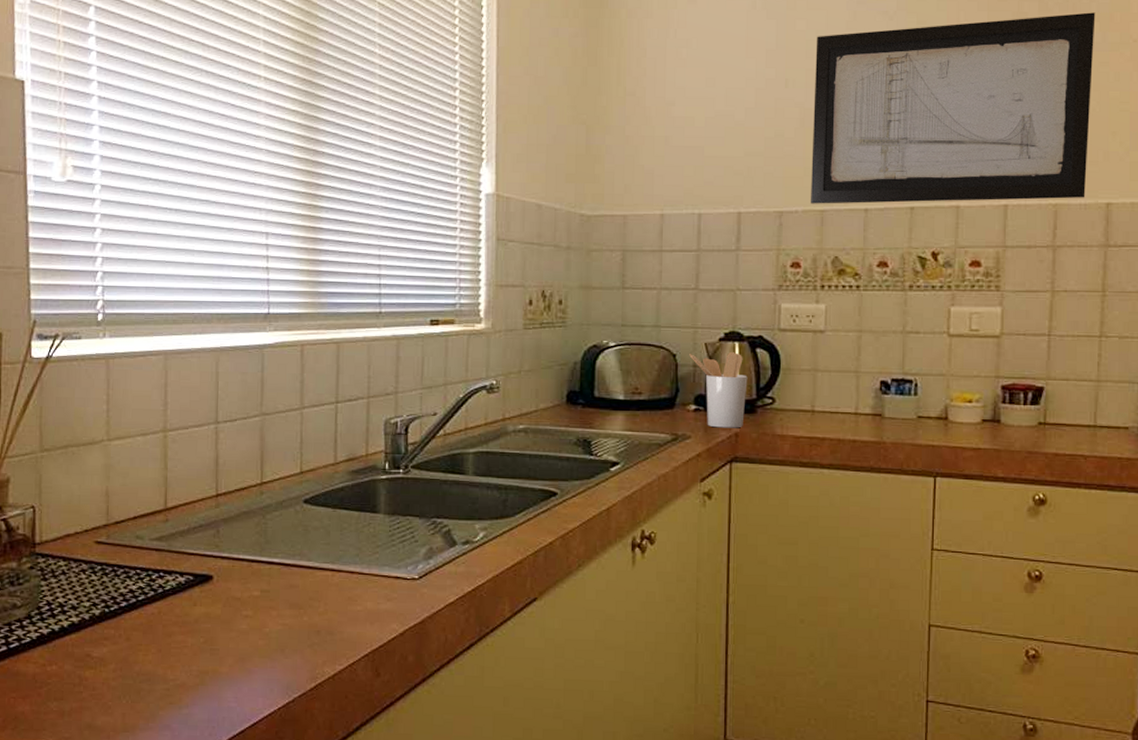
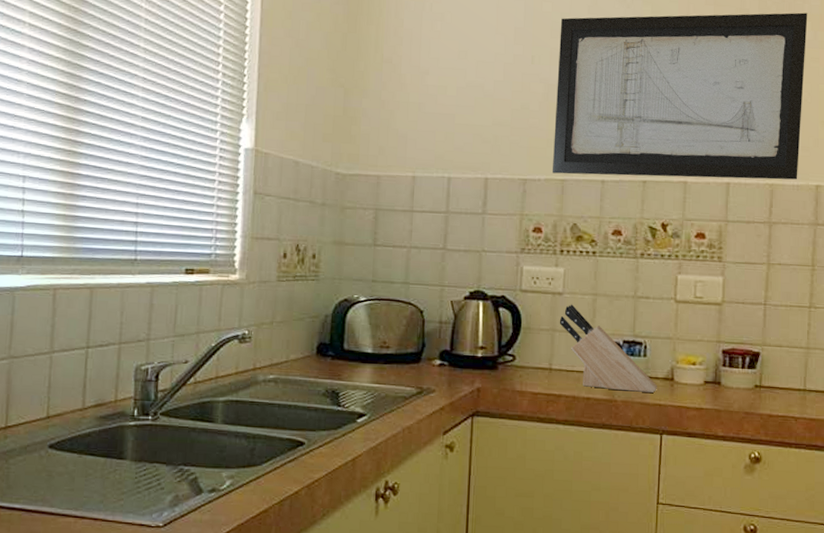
utensil holder: present [689,352,748,428] -> none [436,310,490,384]
knife block: none [821,342,930,433] -> present [559,304,657,393]

